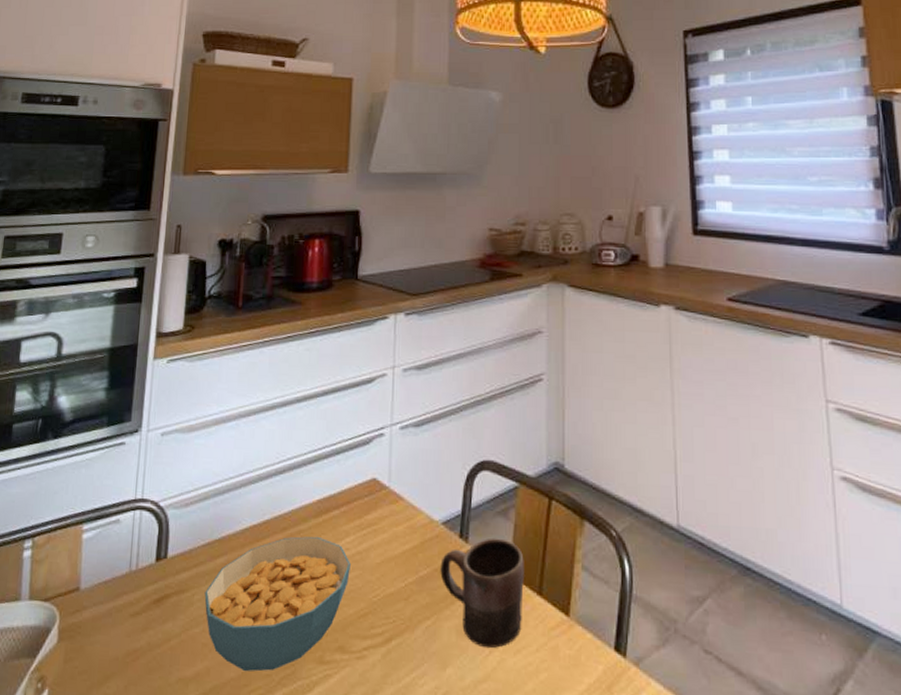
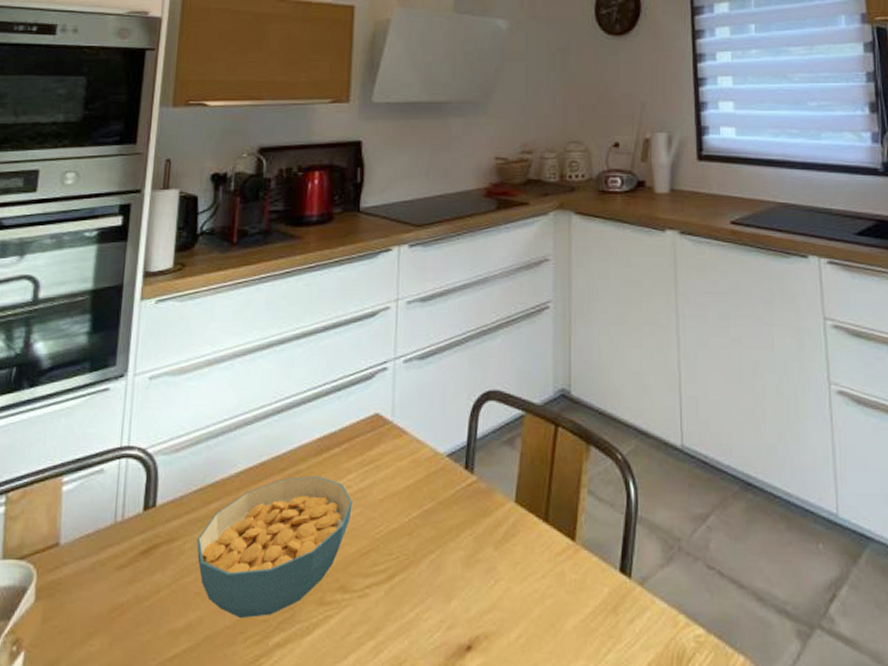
mug: present [440,538,524,649] -> none [445,467,530,578]

